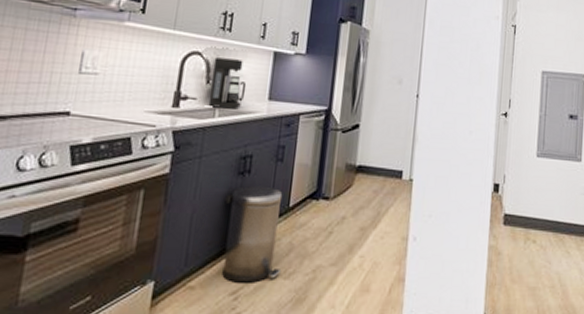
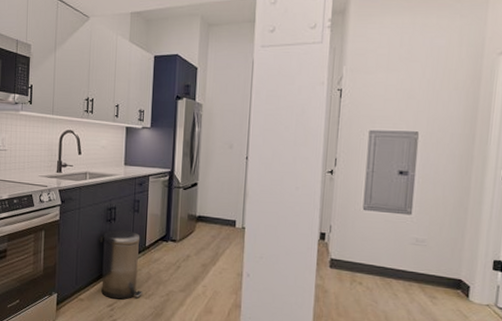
coffee maker: present [208,57,247,109] -> none [81,134,108,173]

